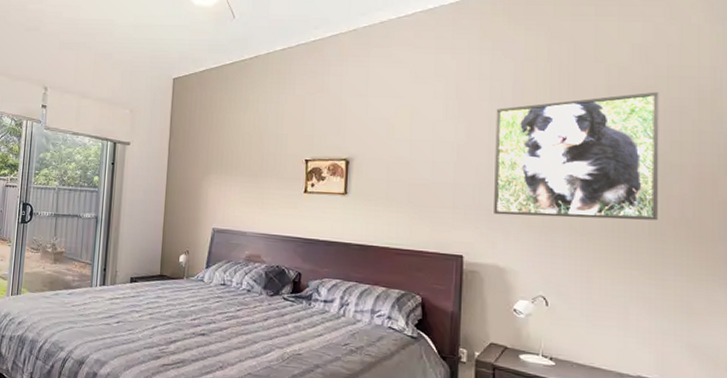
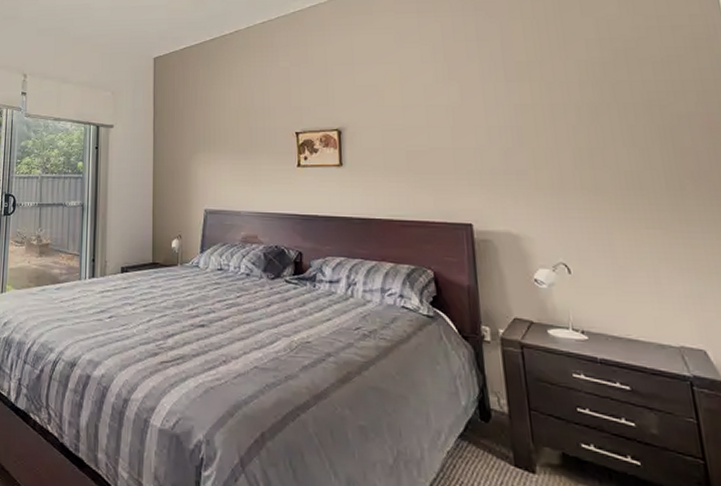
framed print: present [494,91,659,221] -> none [487,42,674,178]

